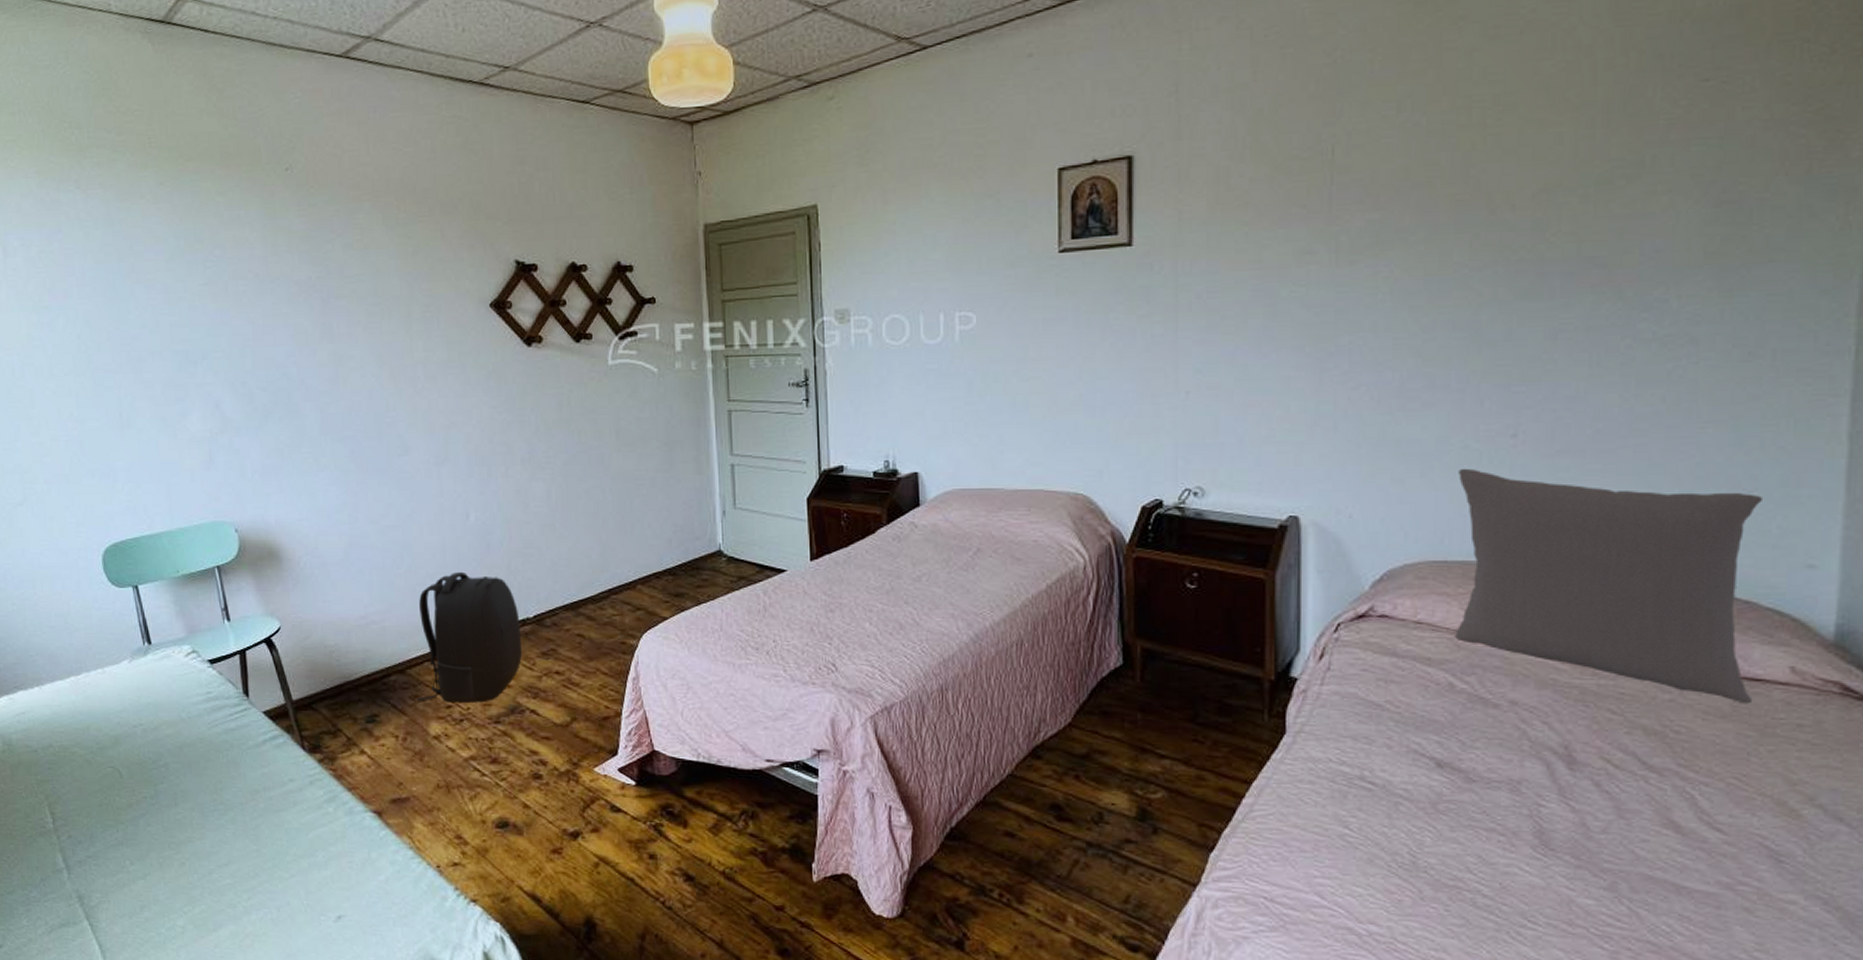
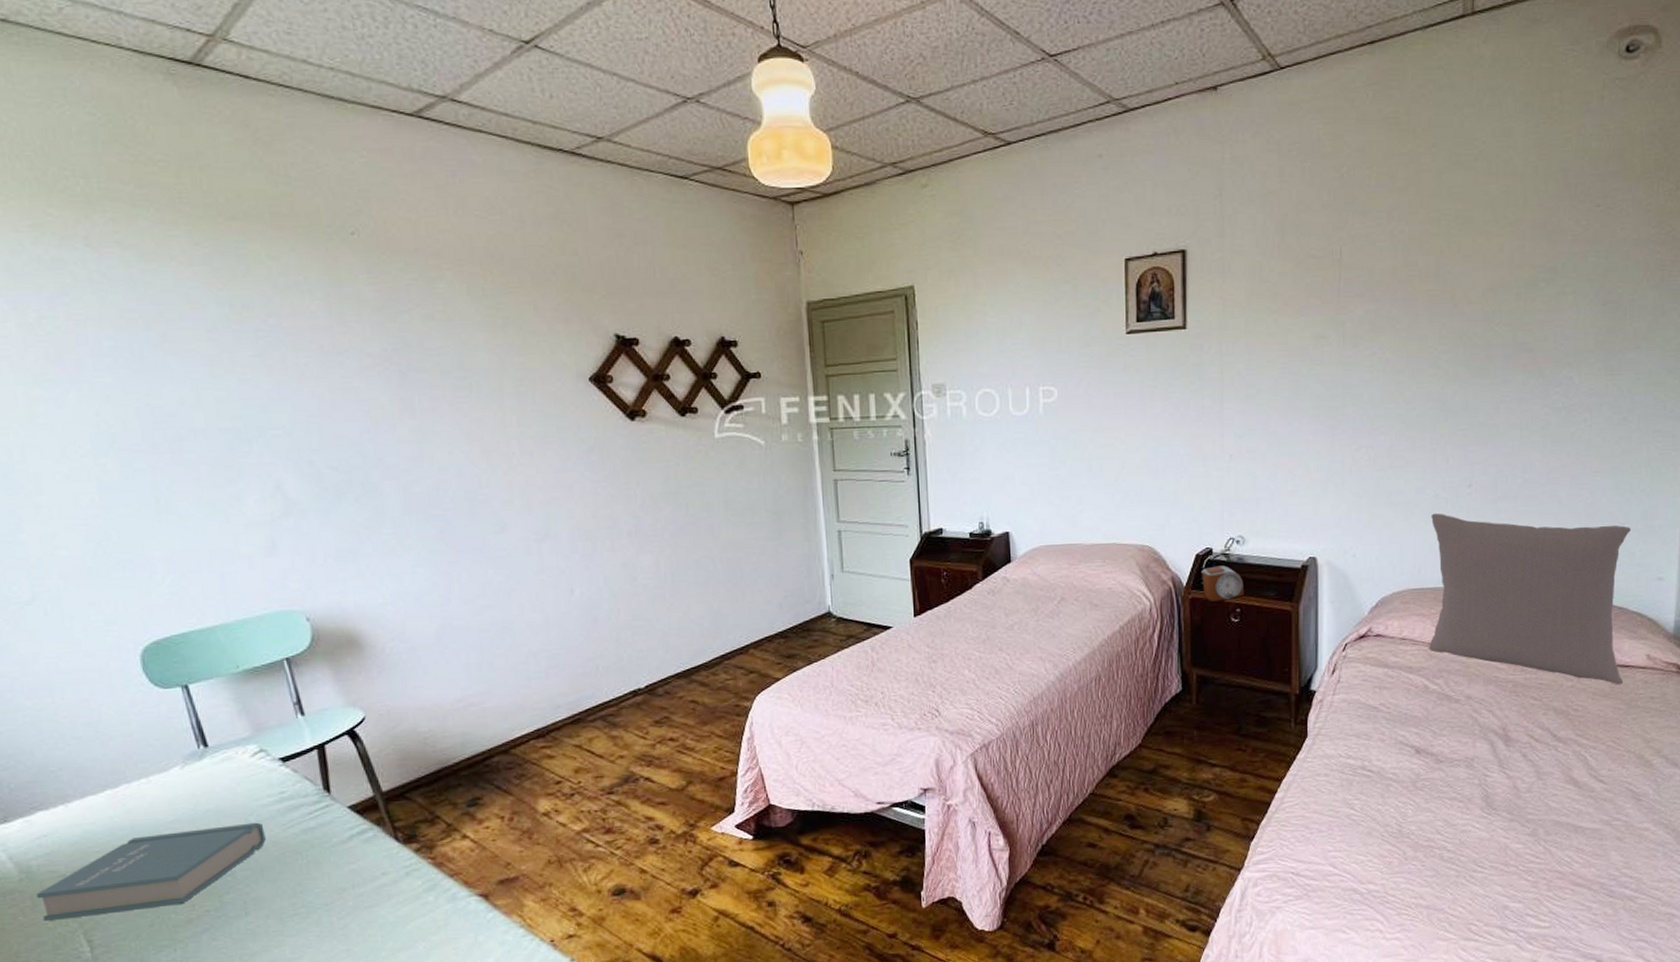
book: none [14,718,194,791] -> present [36,822,266,921]
backpack: present [417,572,523,704] -> none [522,648,635,780]
alarm clock: none [1149,521,1204,564] -> present [1202,565,1245,603]

